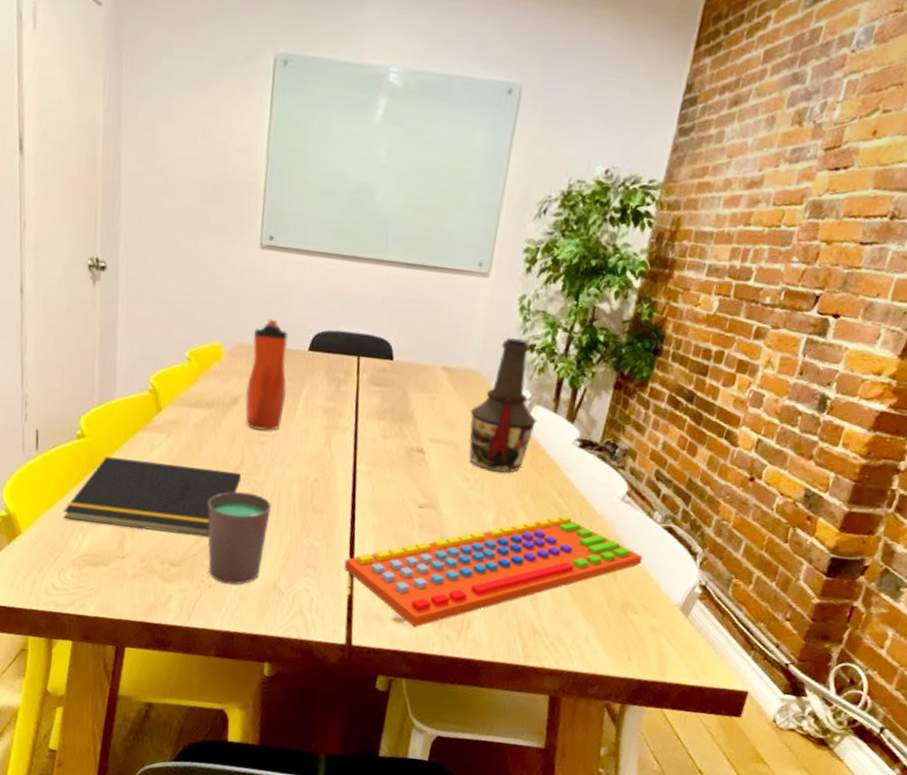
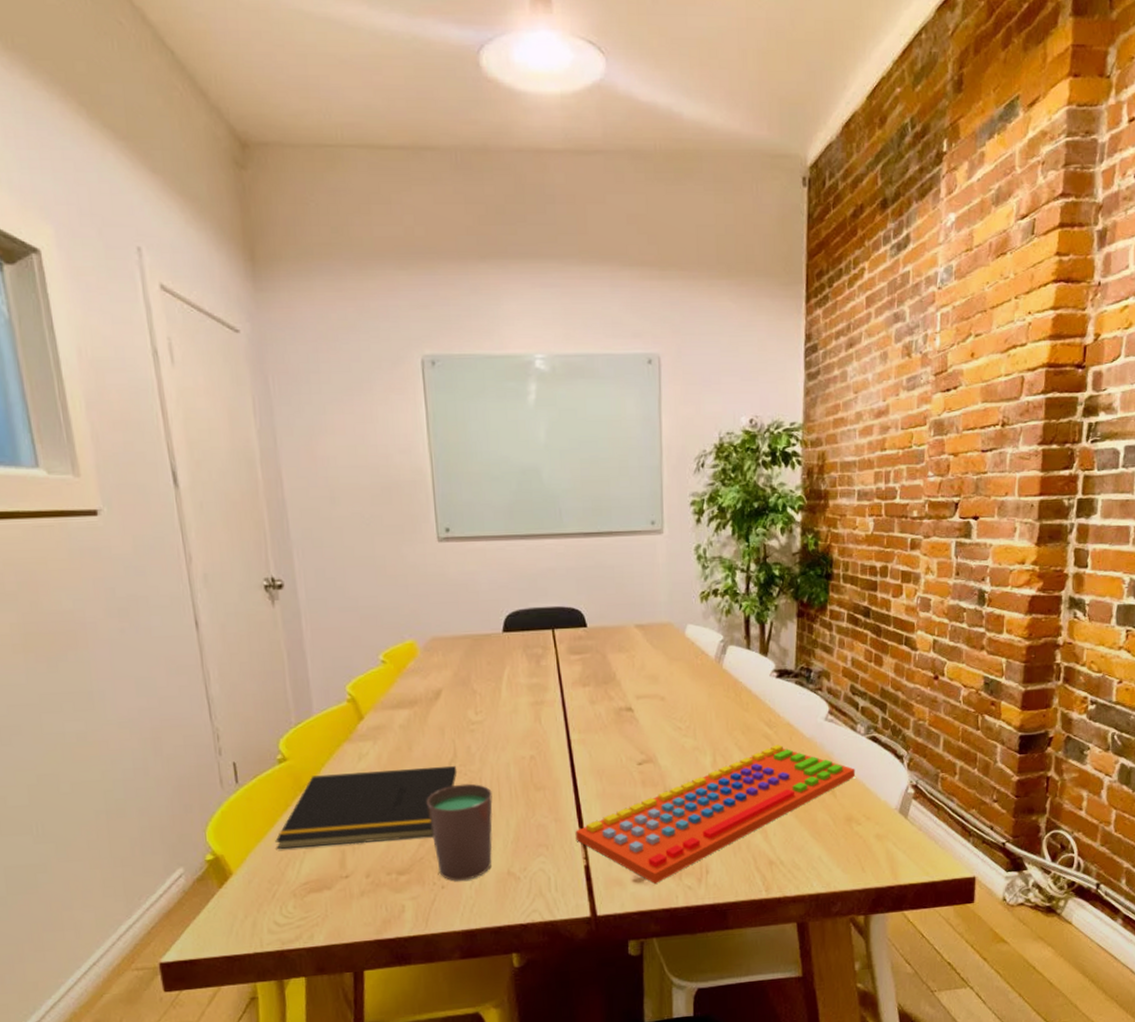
water bottle: present [245,319,288,431] -> none [445,607,489,719]
bottle: present [469,337,538,473] -> none [669,585,734,716]

